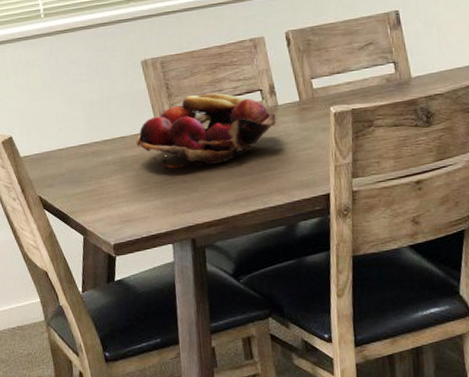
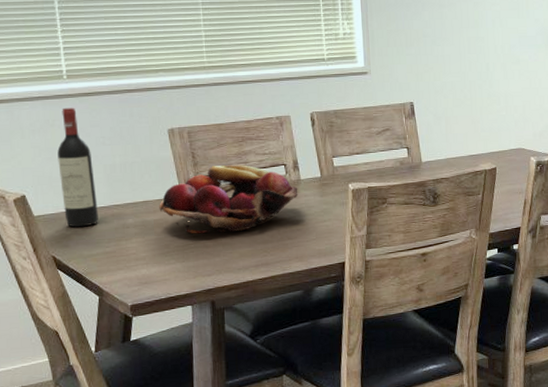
wine bottle: none [39,46,80,167] -> present [57,107,98,228]

